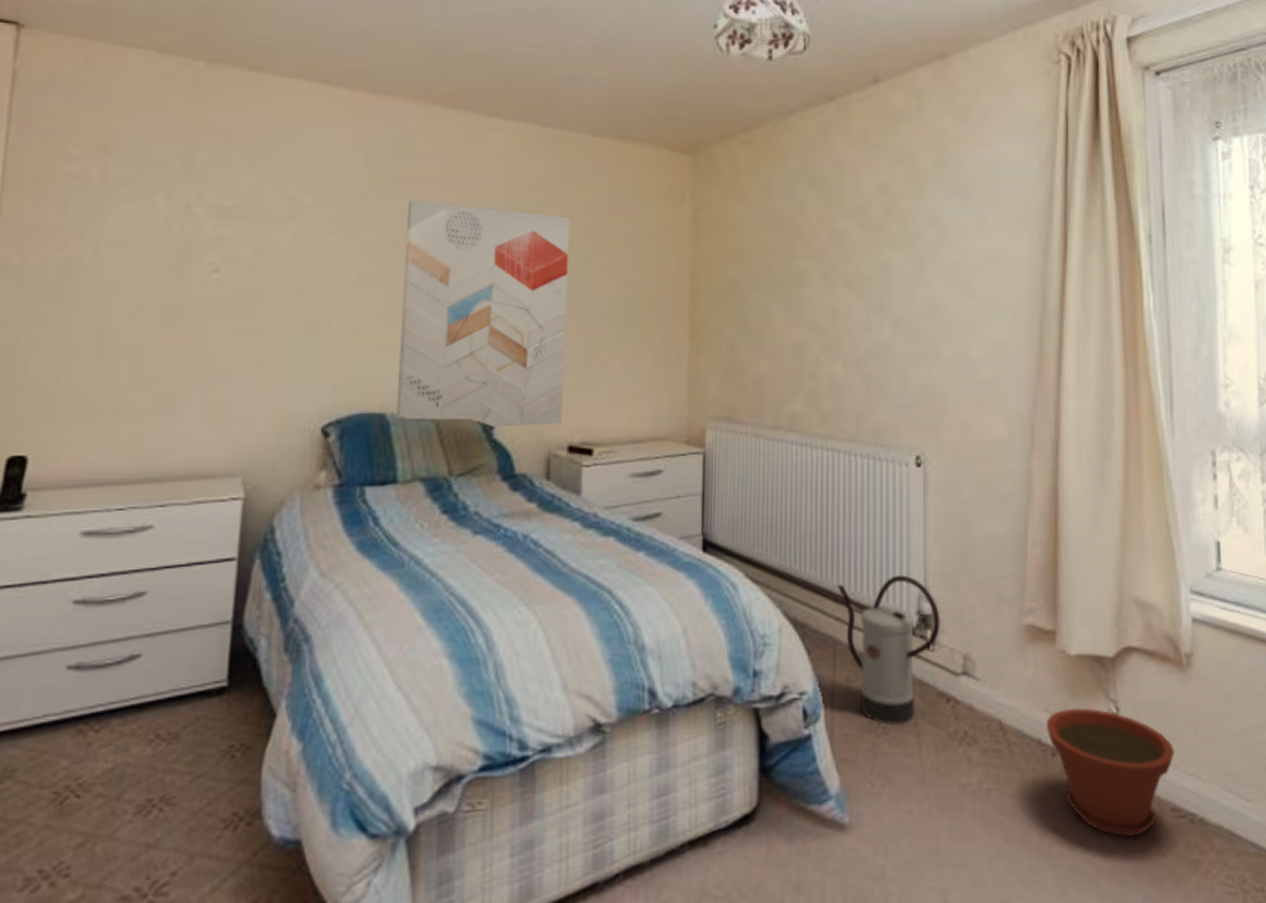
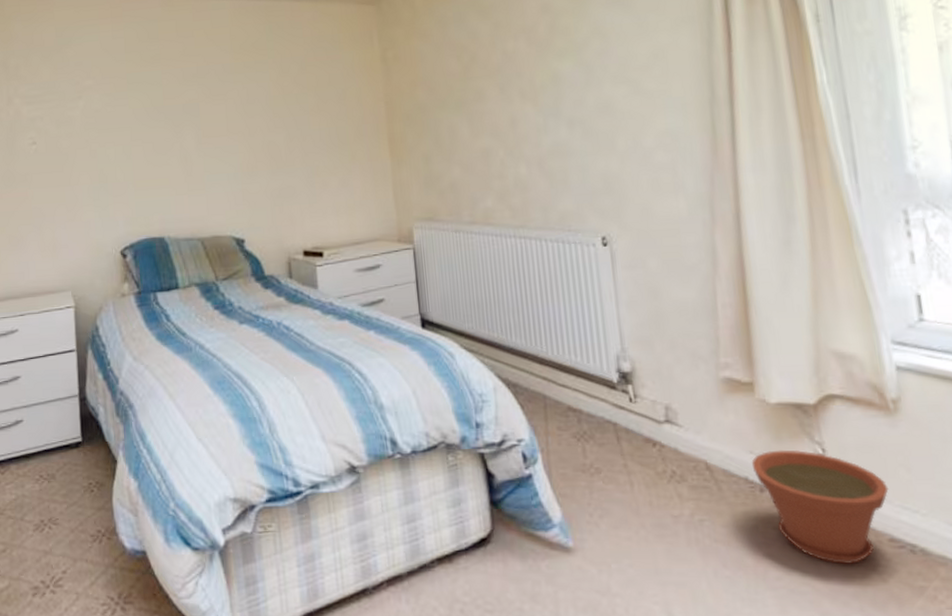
wall art: present [396,199,570,427] -> none [160,69,296,241]
watering can: present [836,574,941,726] -> none [541,339,641,467]

